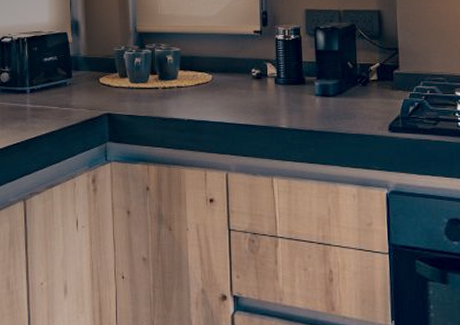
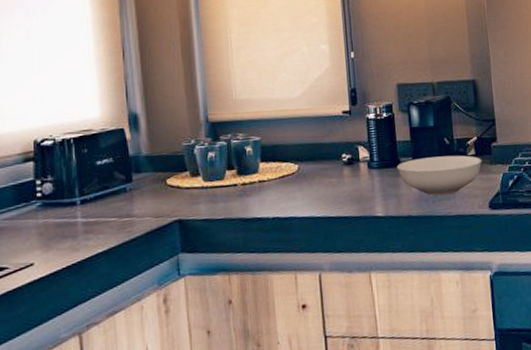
bowl: none [301,78,384,115] -> present [396,155,482,196]

